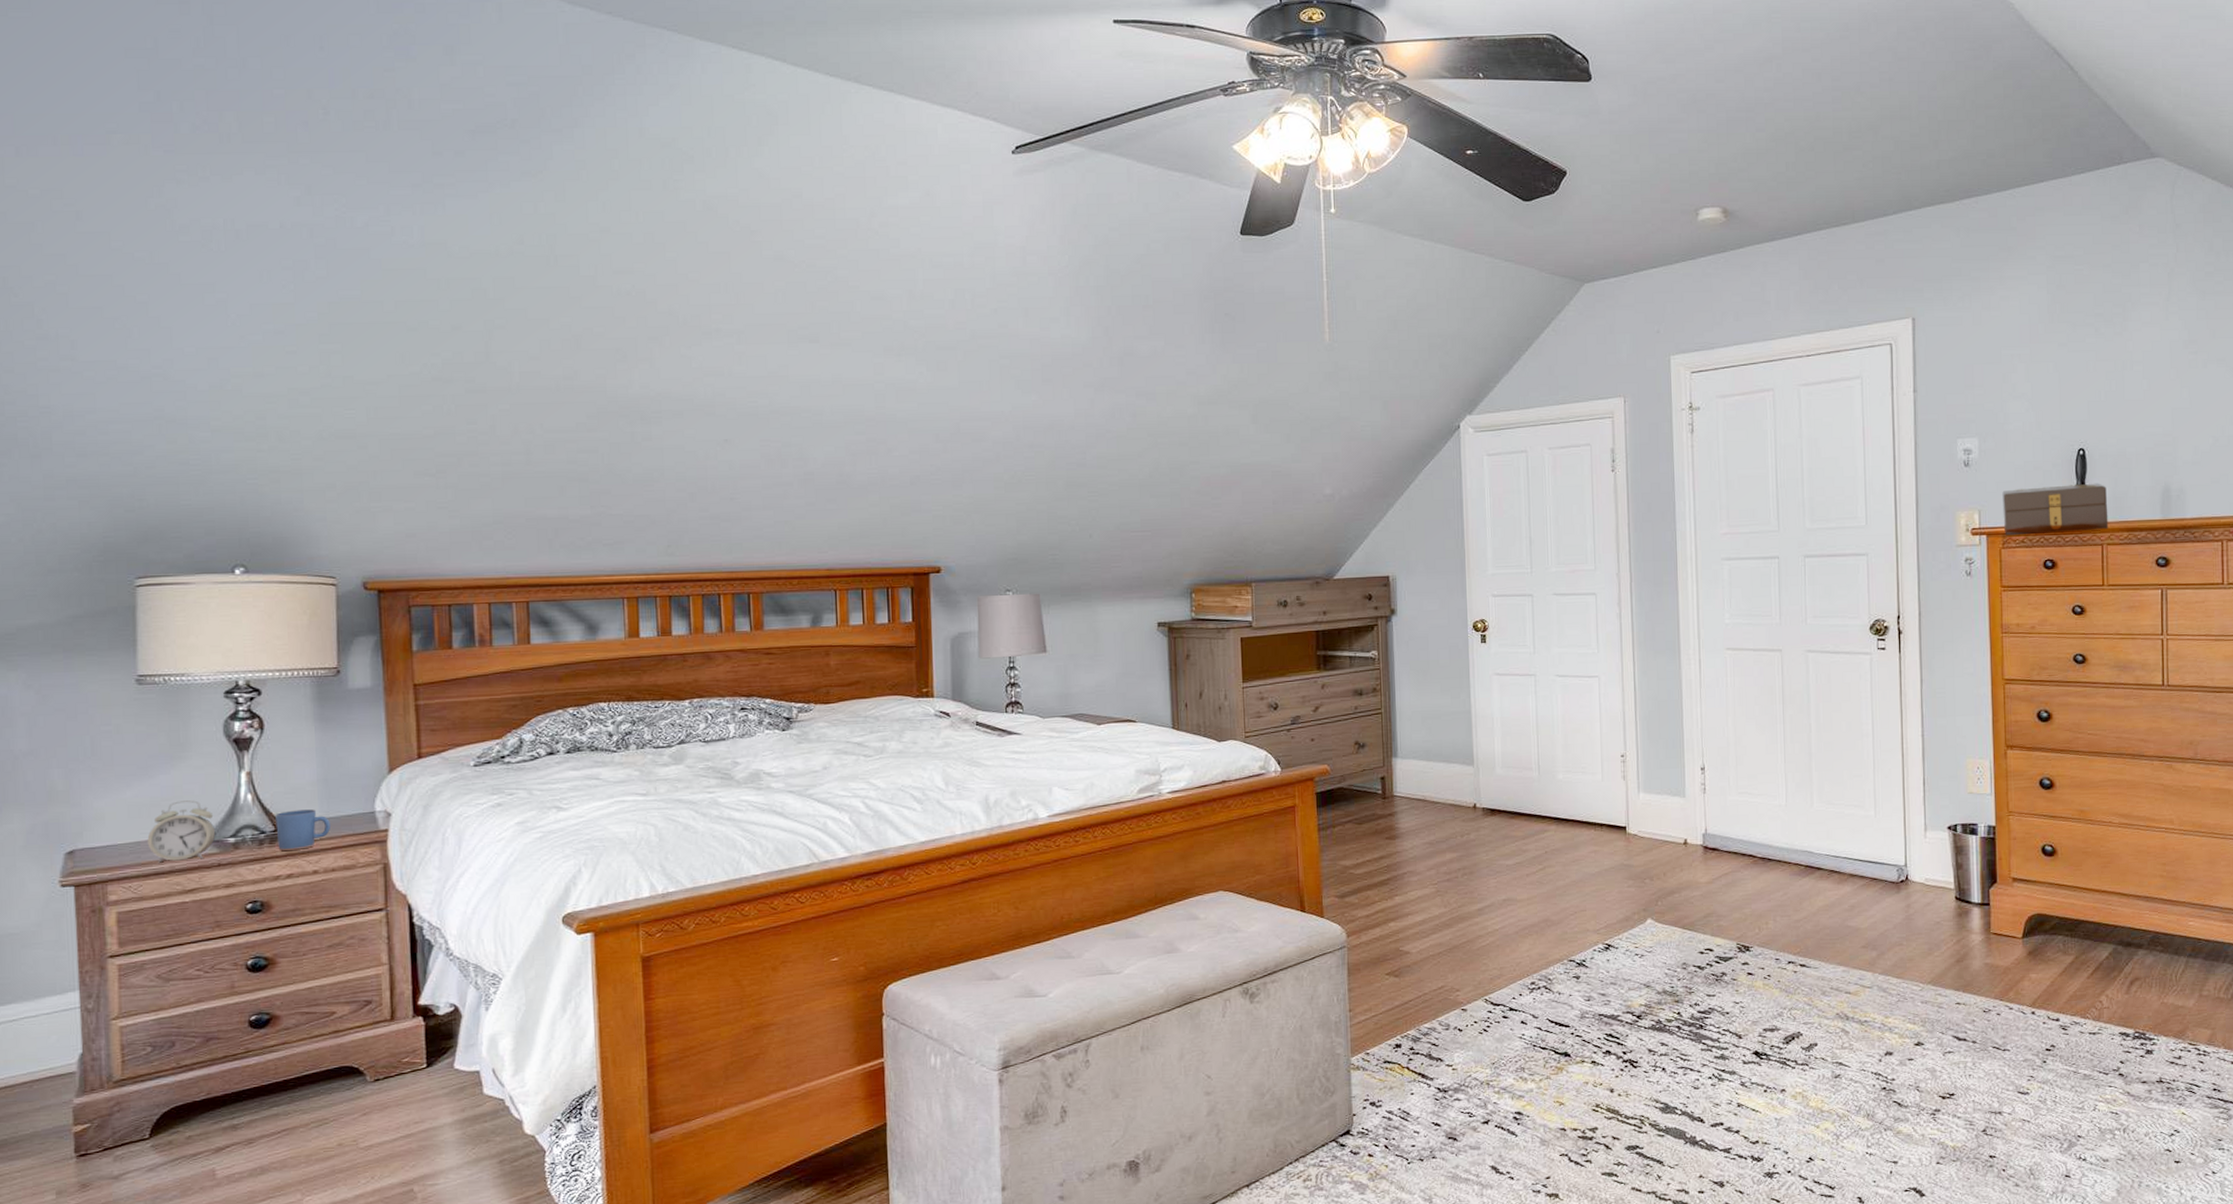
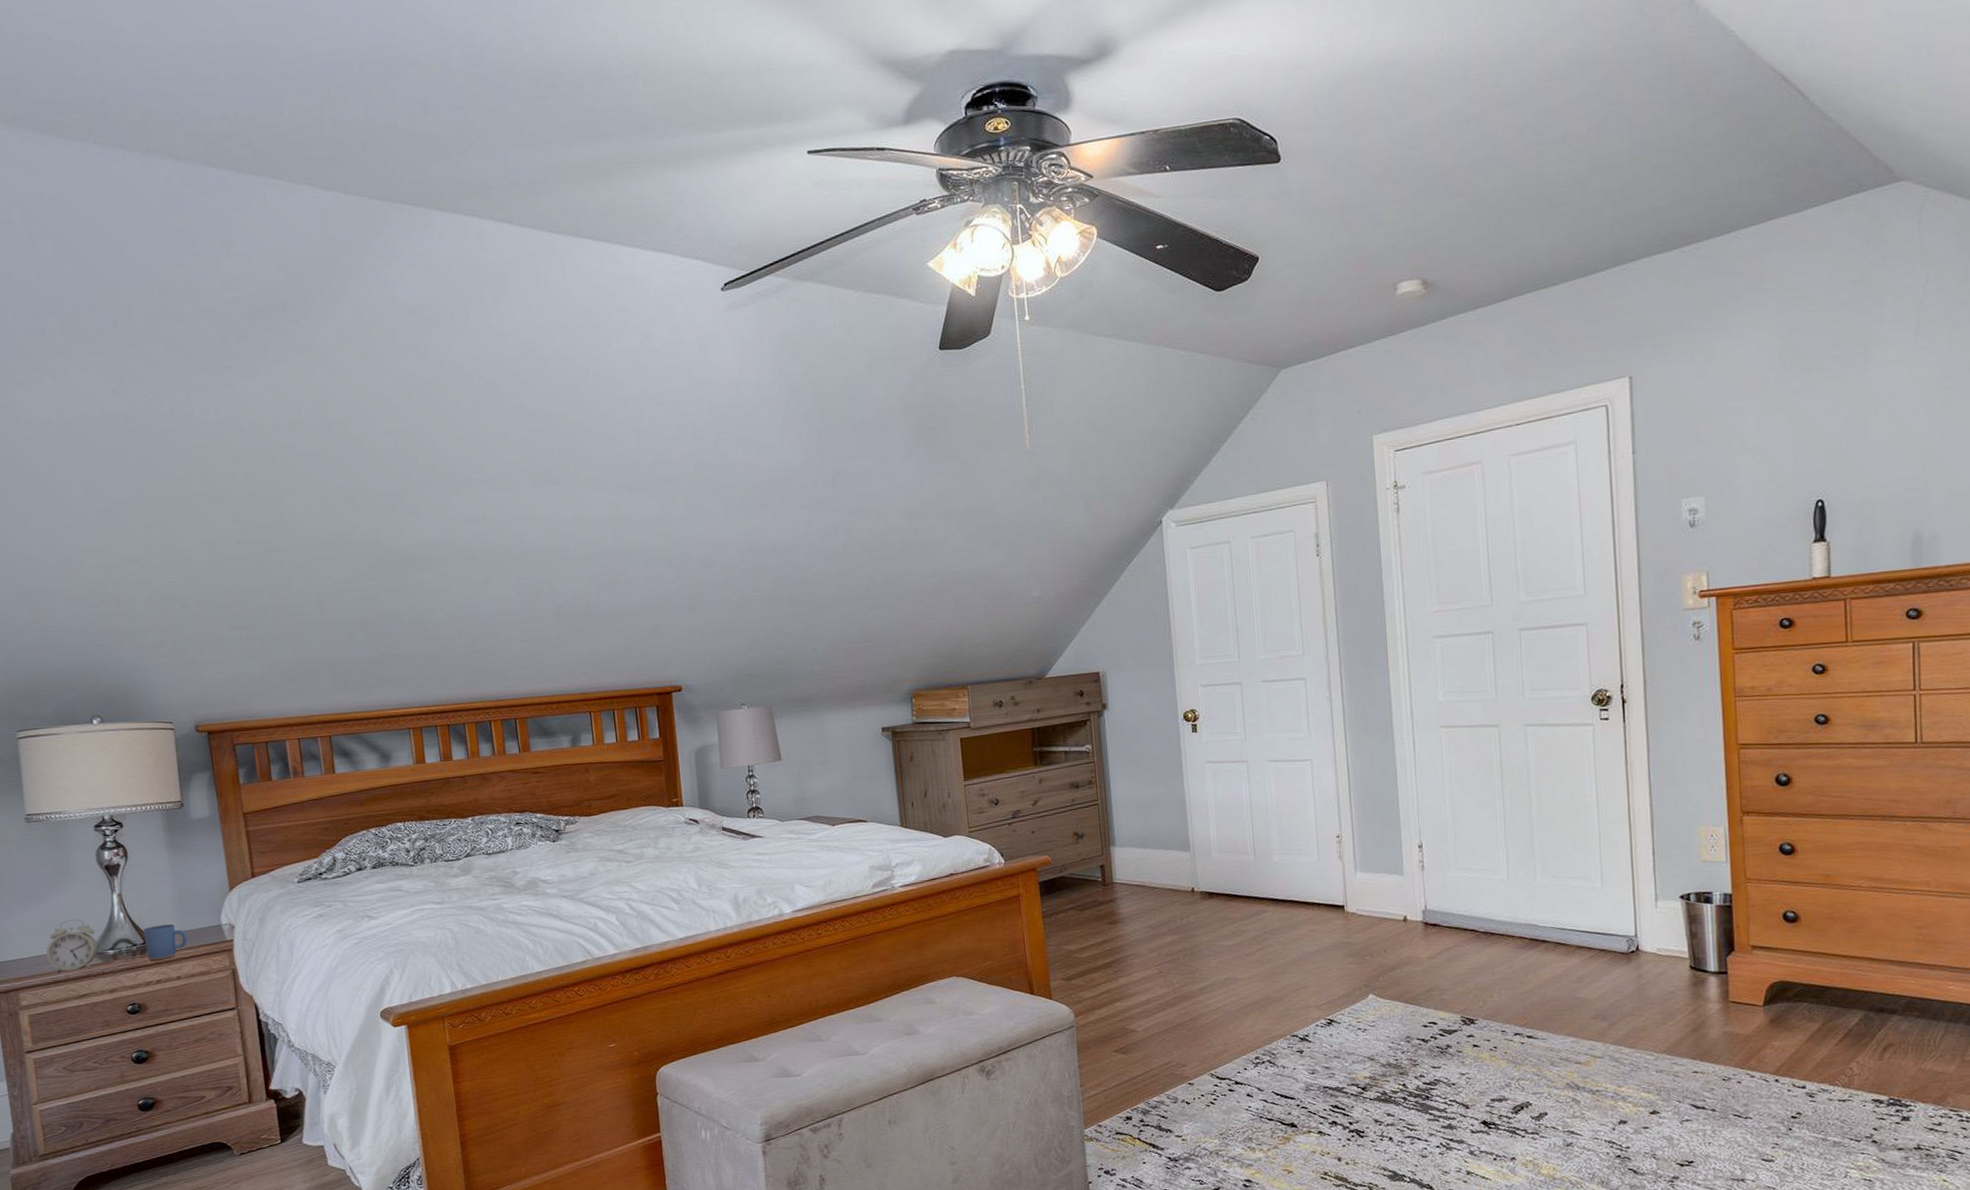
jewelry box: present [2002,483,2109,536] -> none [1732,535,1852,596]

